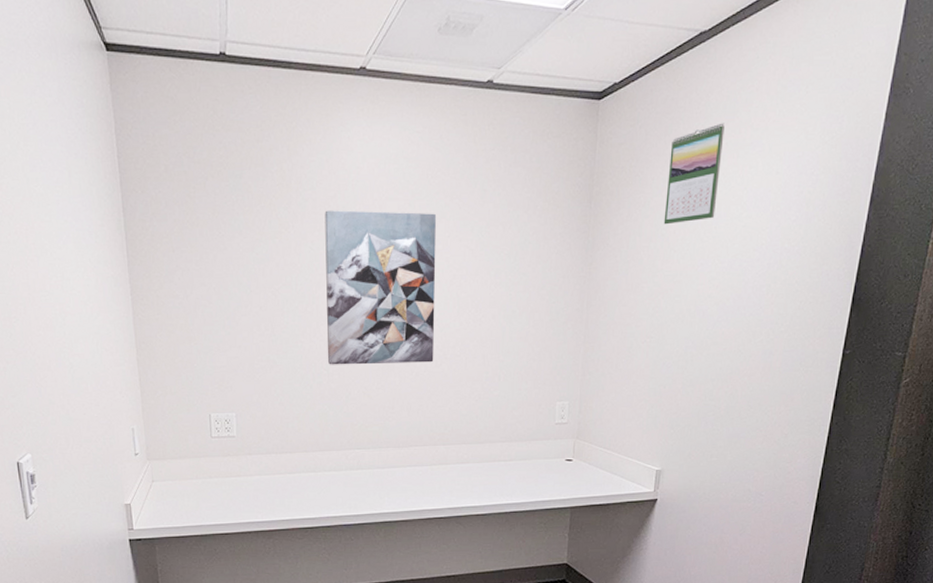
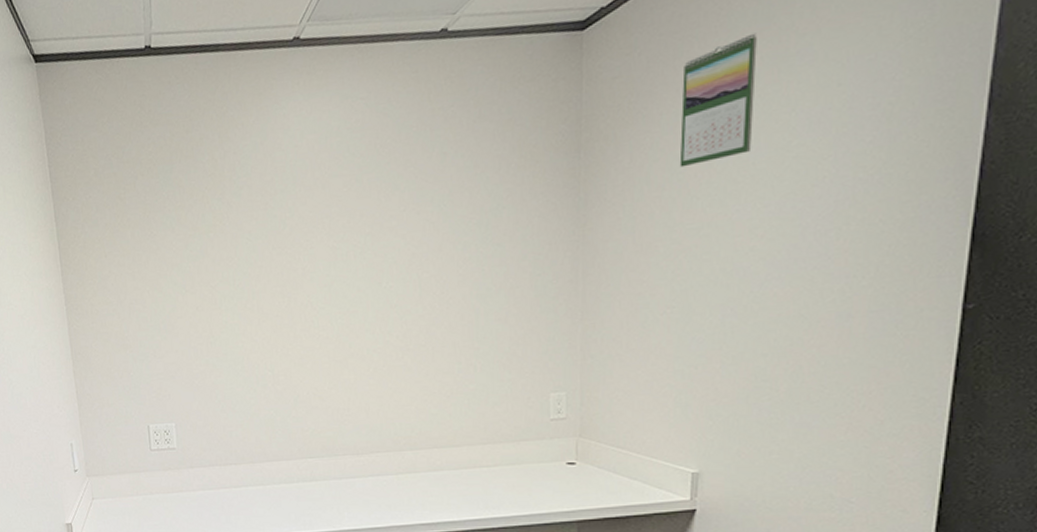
wall art: present [325,210,437,365] -> none [261,186,394,365]

